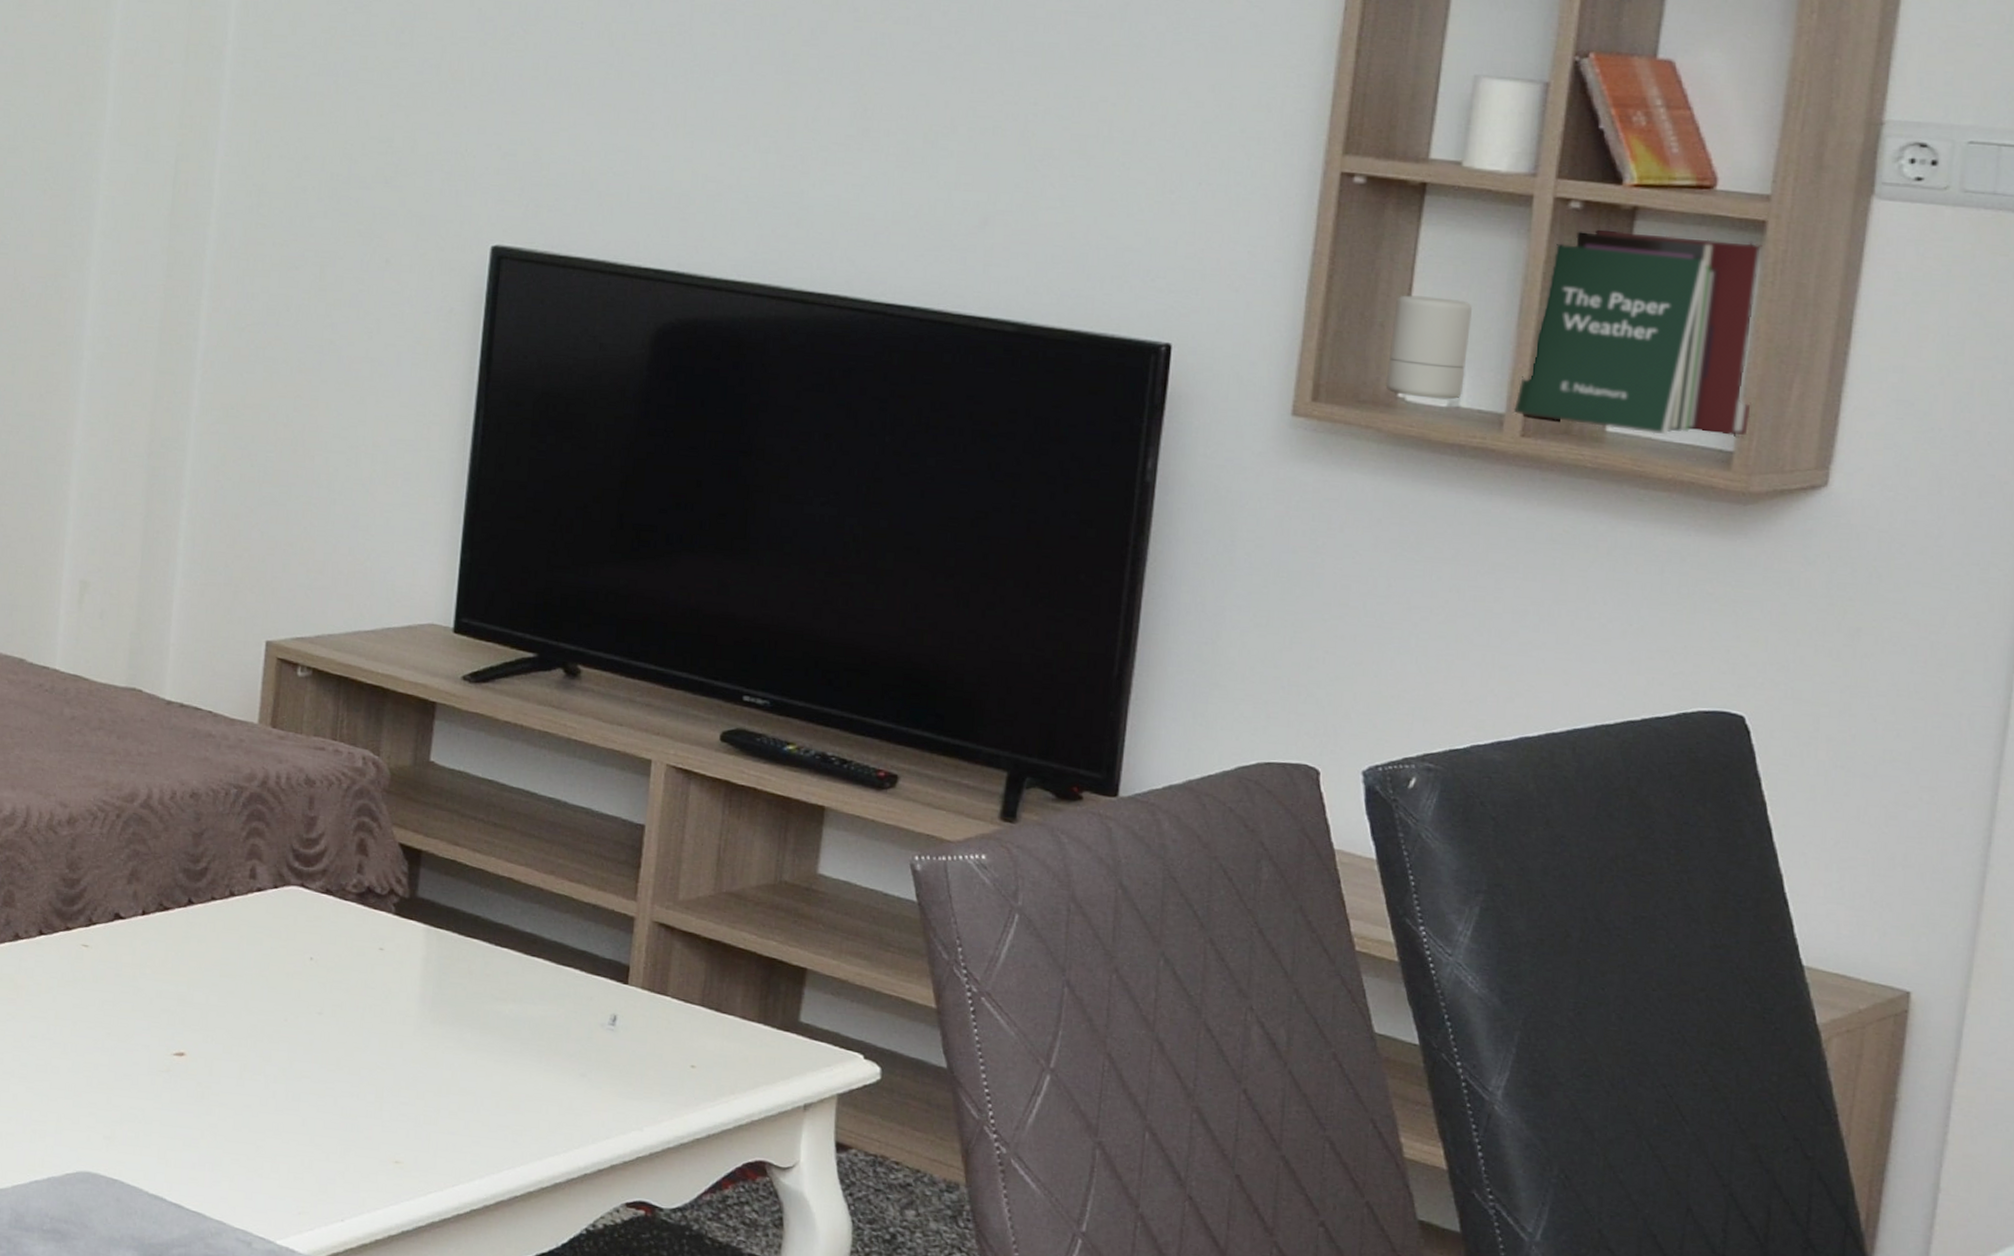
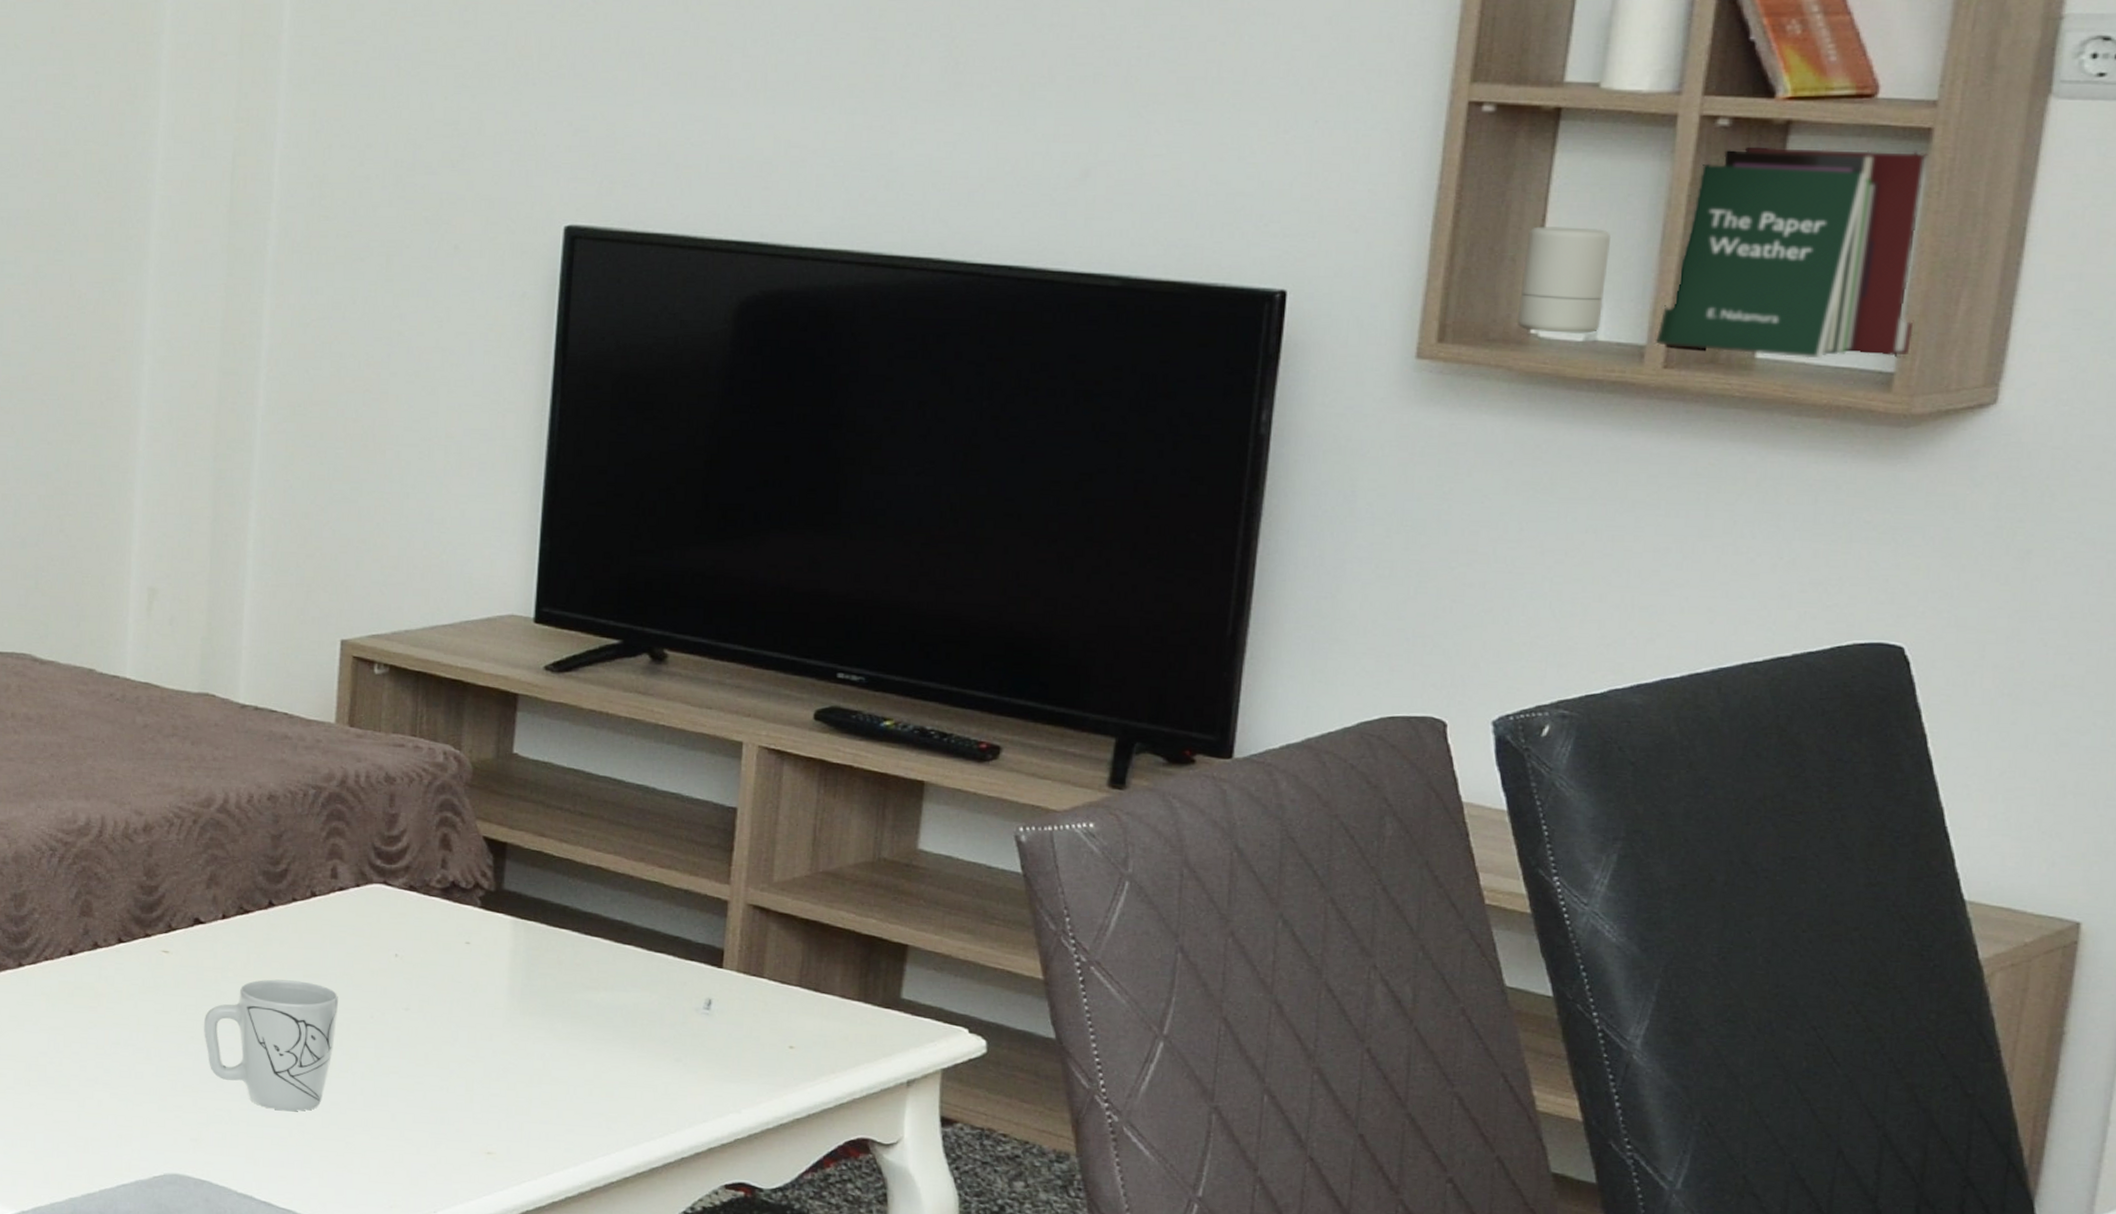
mug: none [119,978,253,1113] -> present [203,979,338,1111]

